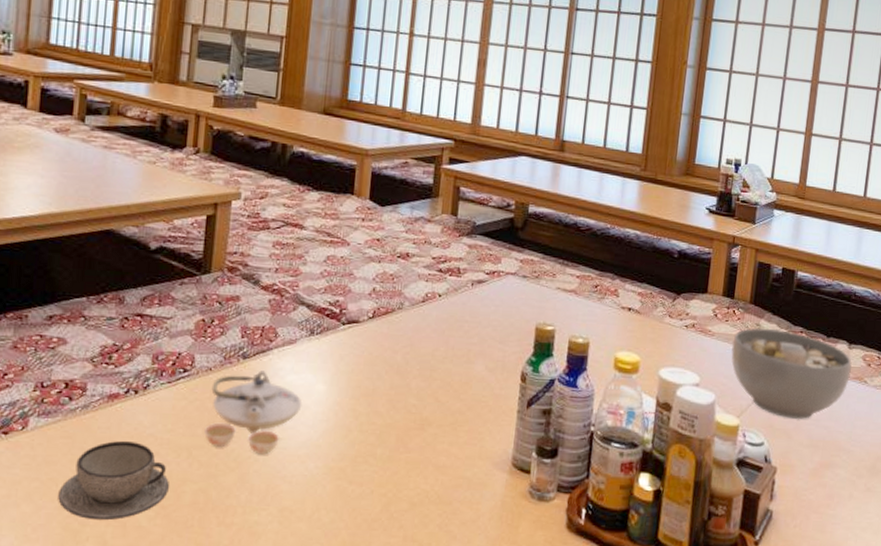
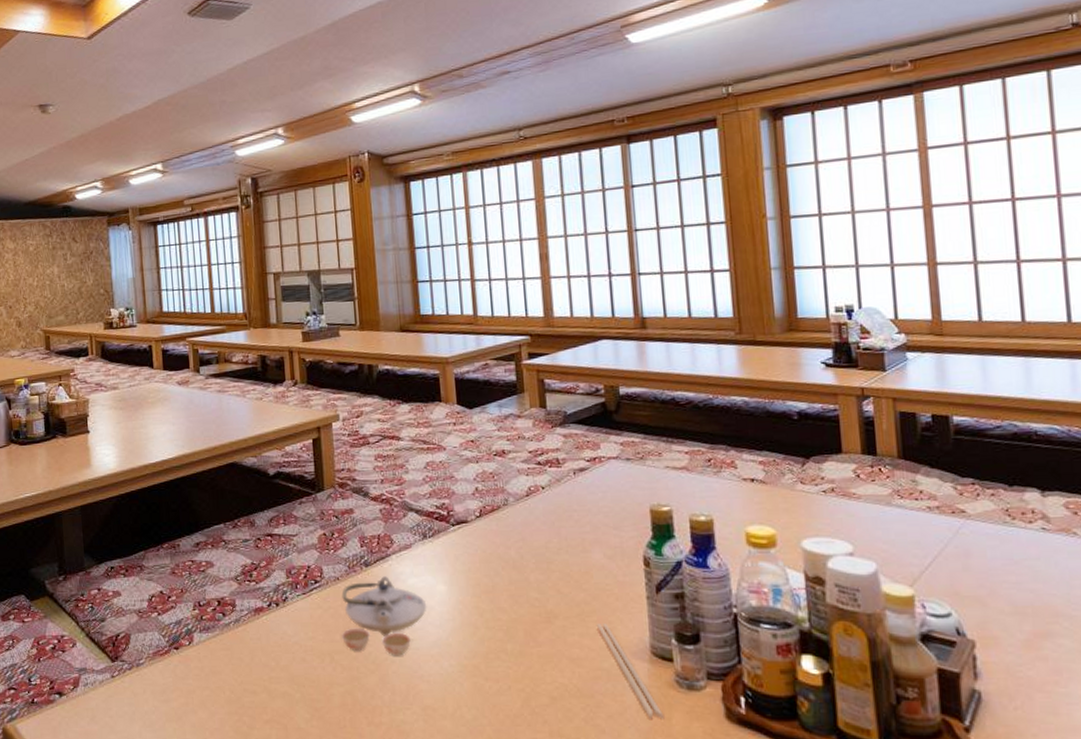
teacup: present [58,440,170,521] -> none [226,649,320,724]
chopsticks: none [467,434,513,527] -> present [597,624,665,719]
soup bowl: present [731,328,852,419] -> none [884,483,1052,583]

